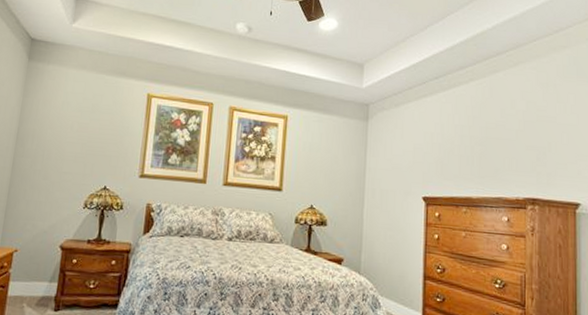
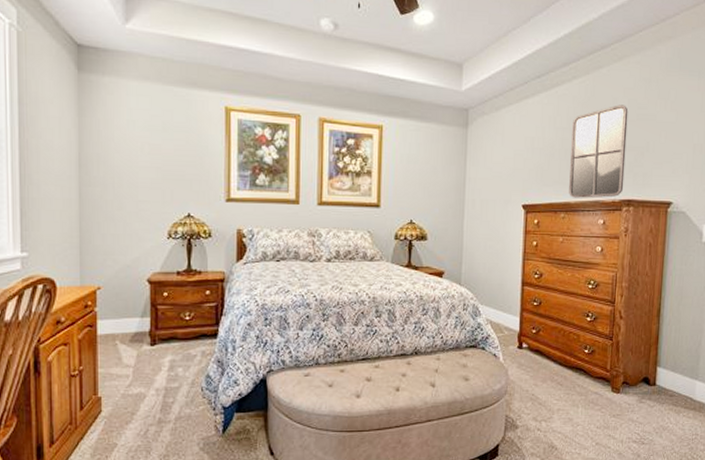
home mirror: none [470,106,527,195] -> present [569,104,628,198]

